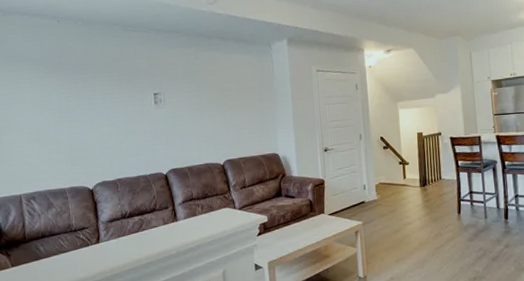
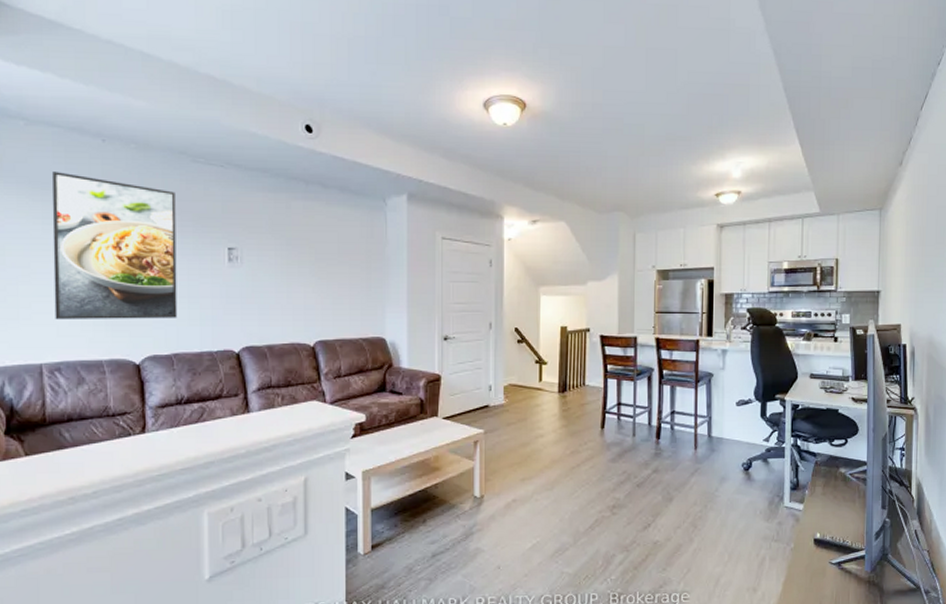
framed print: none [23,48,119,159] -> present [52,172,178,319]

